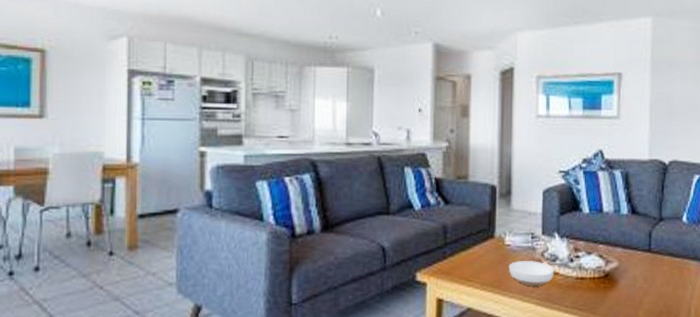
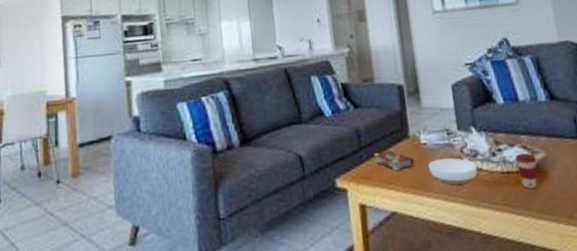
book: none [457,249,495,269] -> present [374,151,414,171]
coffee cup: none [590,262,610,294] -> present [514,153,538,189]

